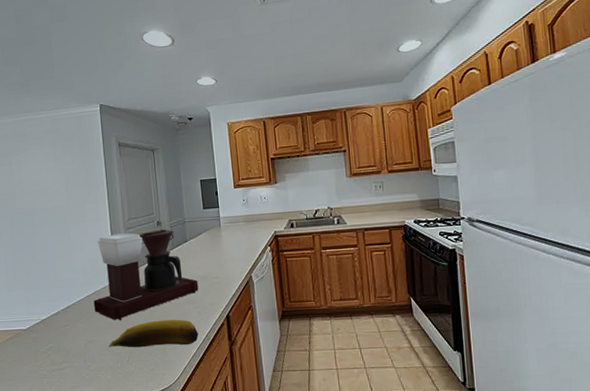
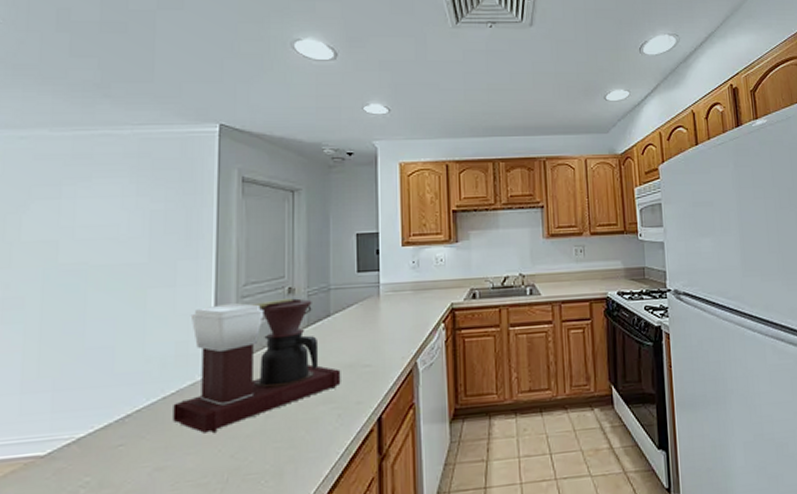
banana: present [108,319,199,348] -> none [190,426,334,477]

